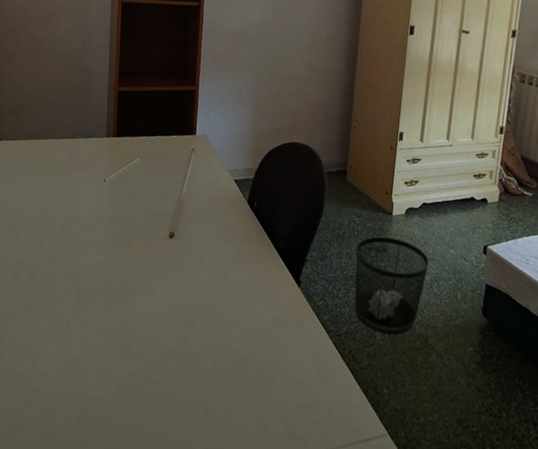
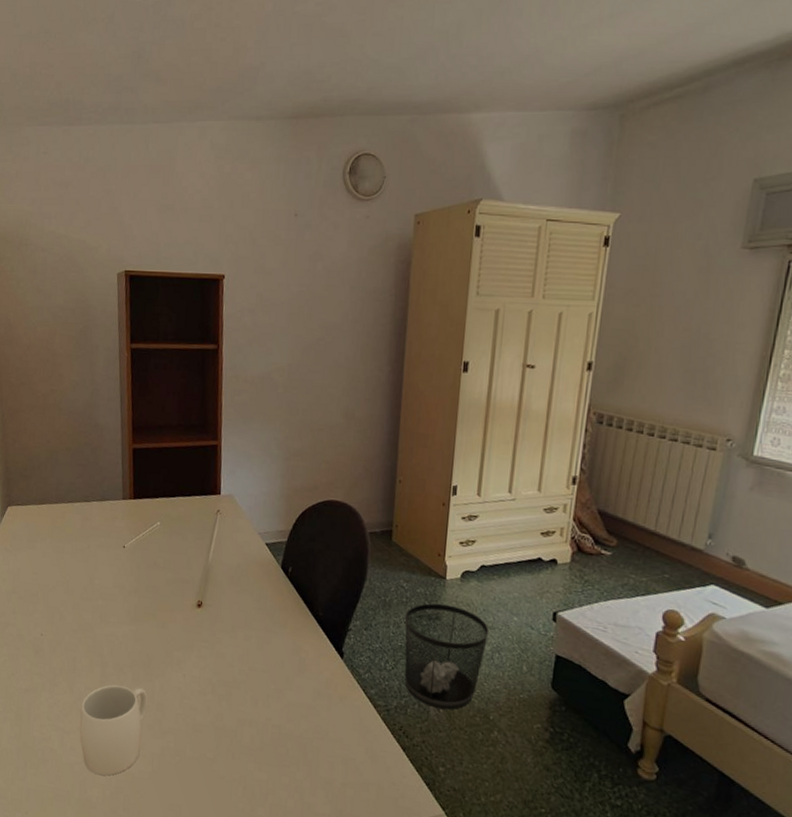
mug: none [50,311,118,400] -> present [79,685,148,776]

